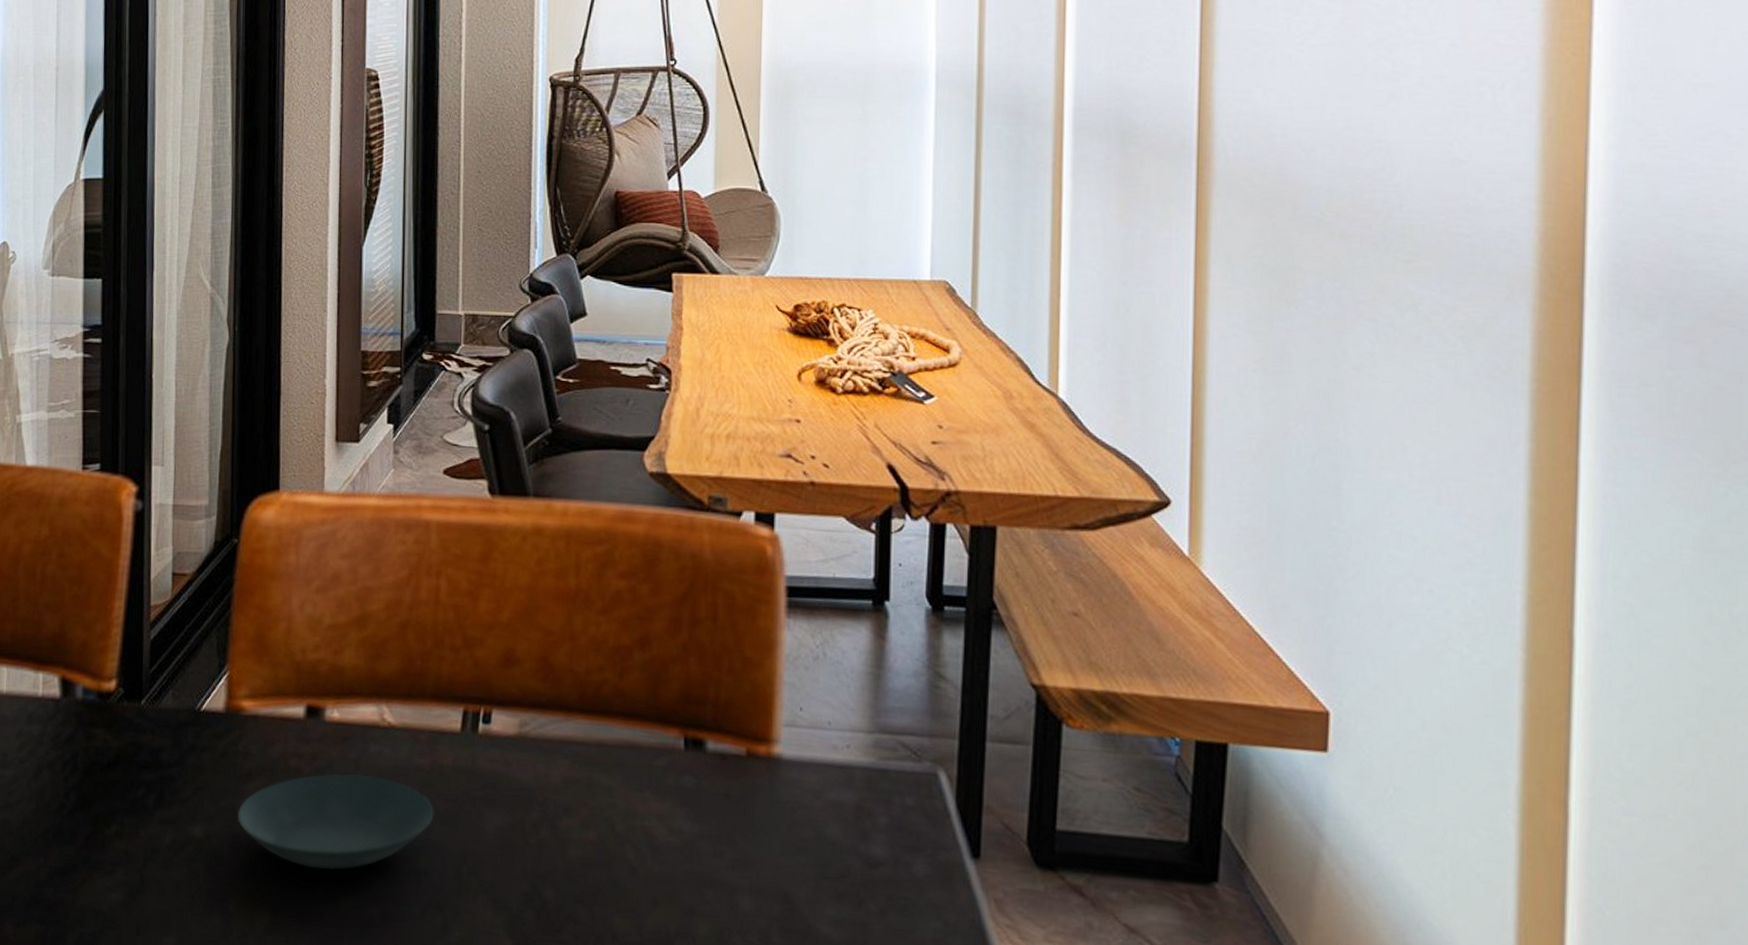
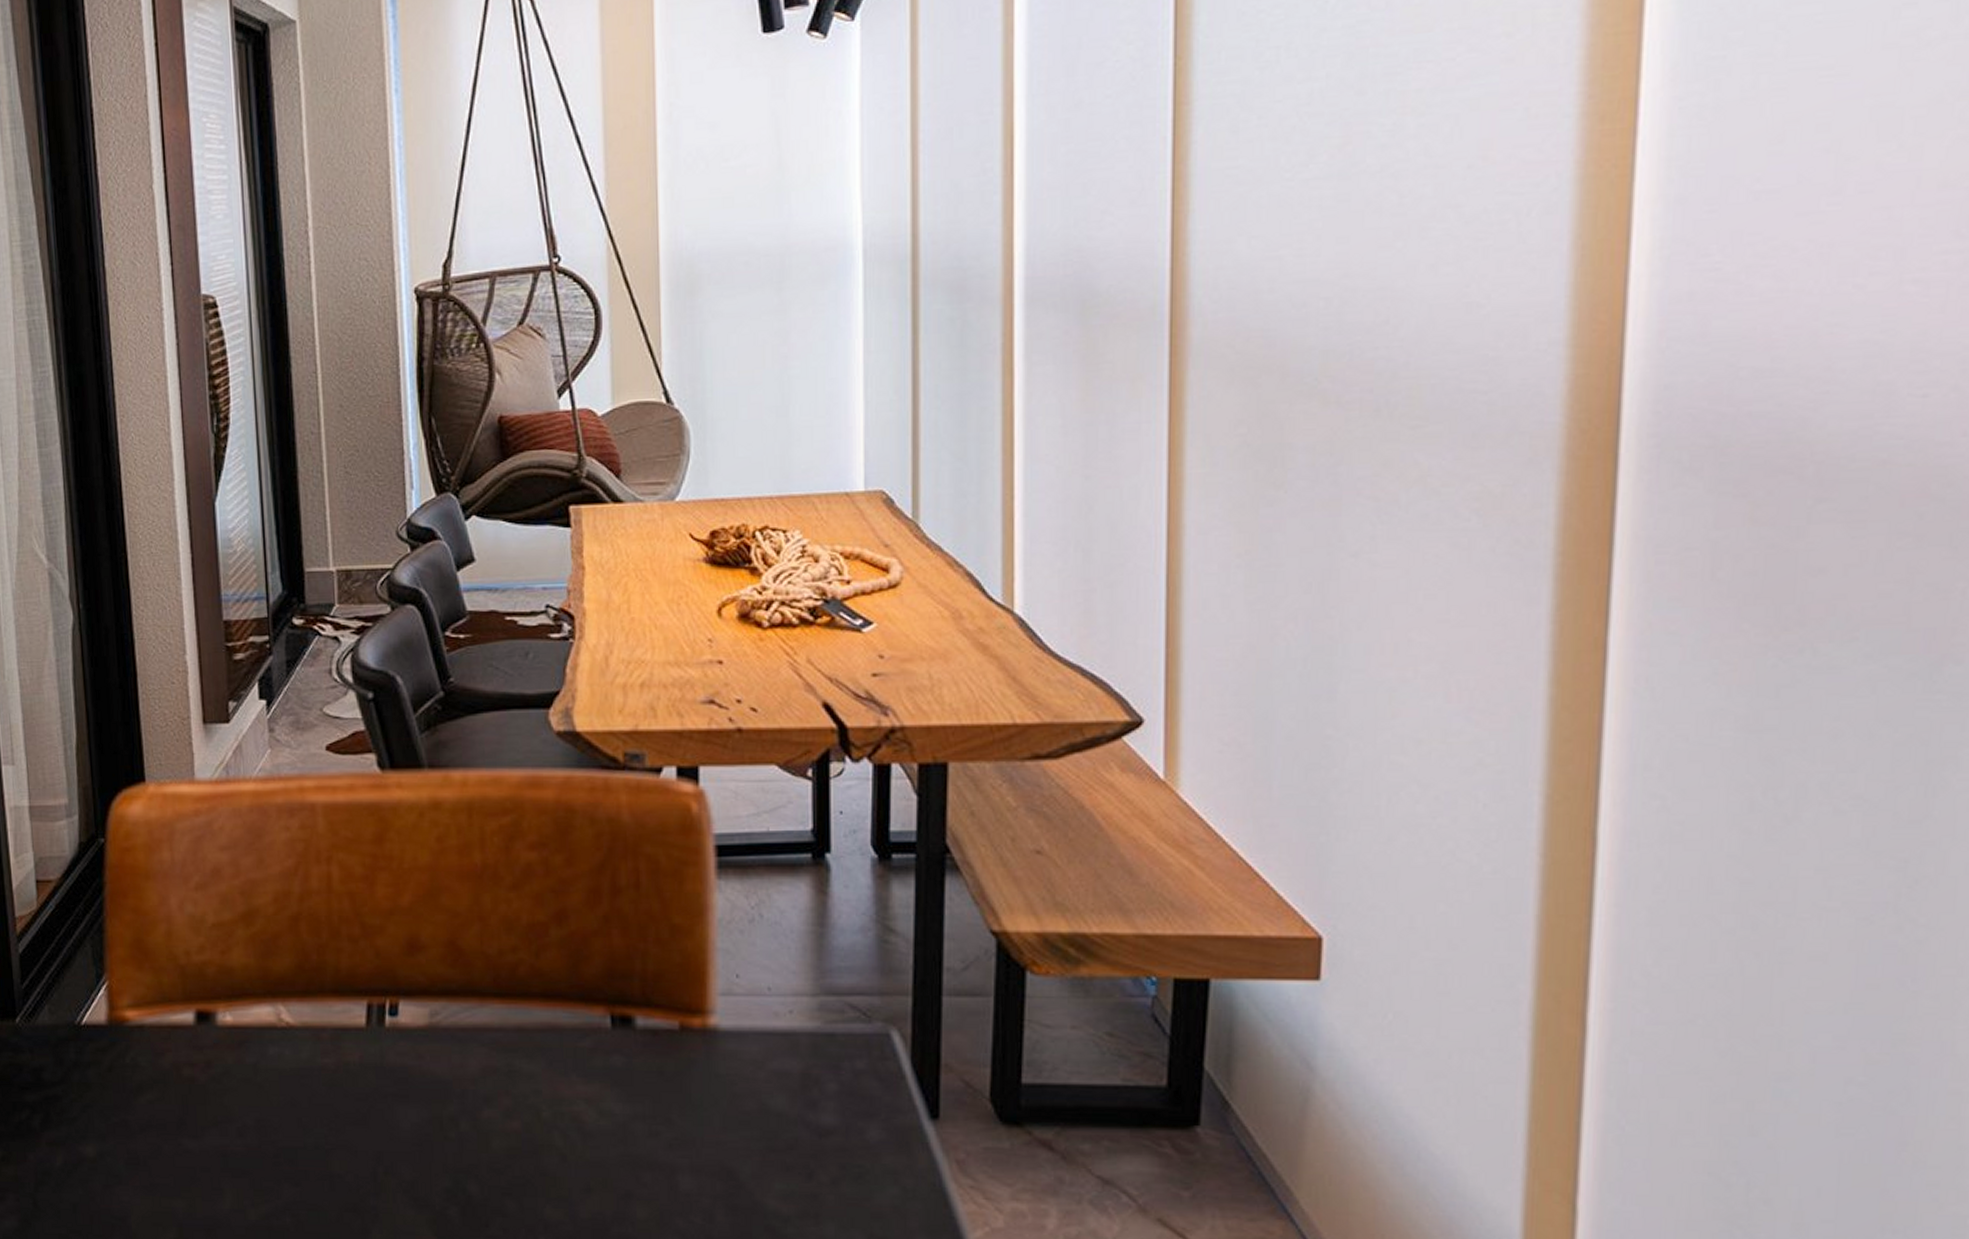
saucer: present [237,774,434,870] -> none [131,1079,344,1181]

